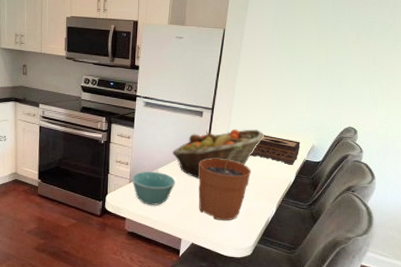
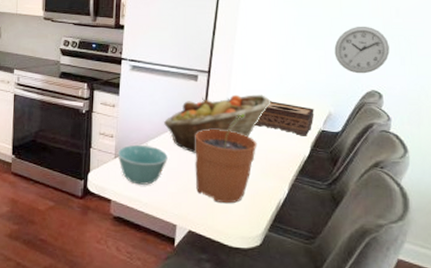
wall clock: none [320,71,365,113] -> present [334,26,390,74]

